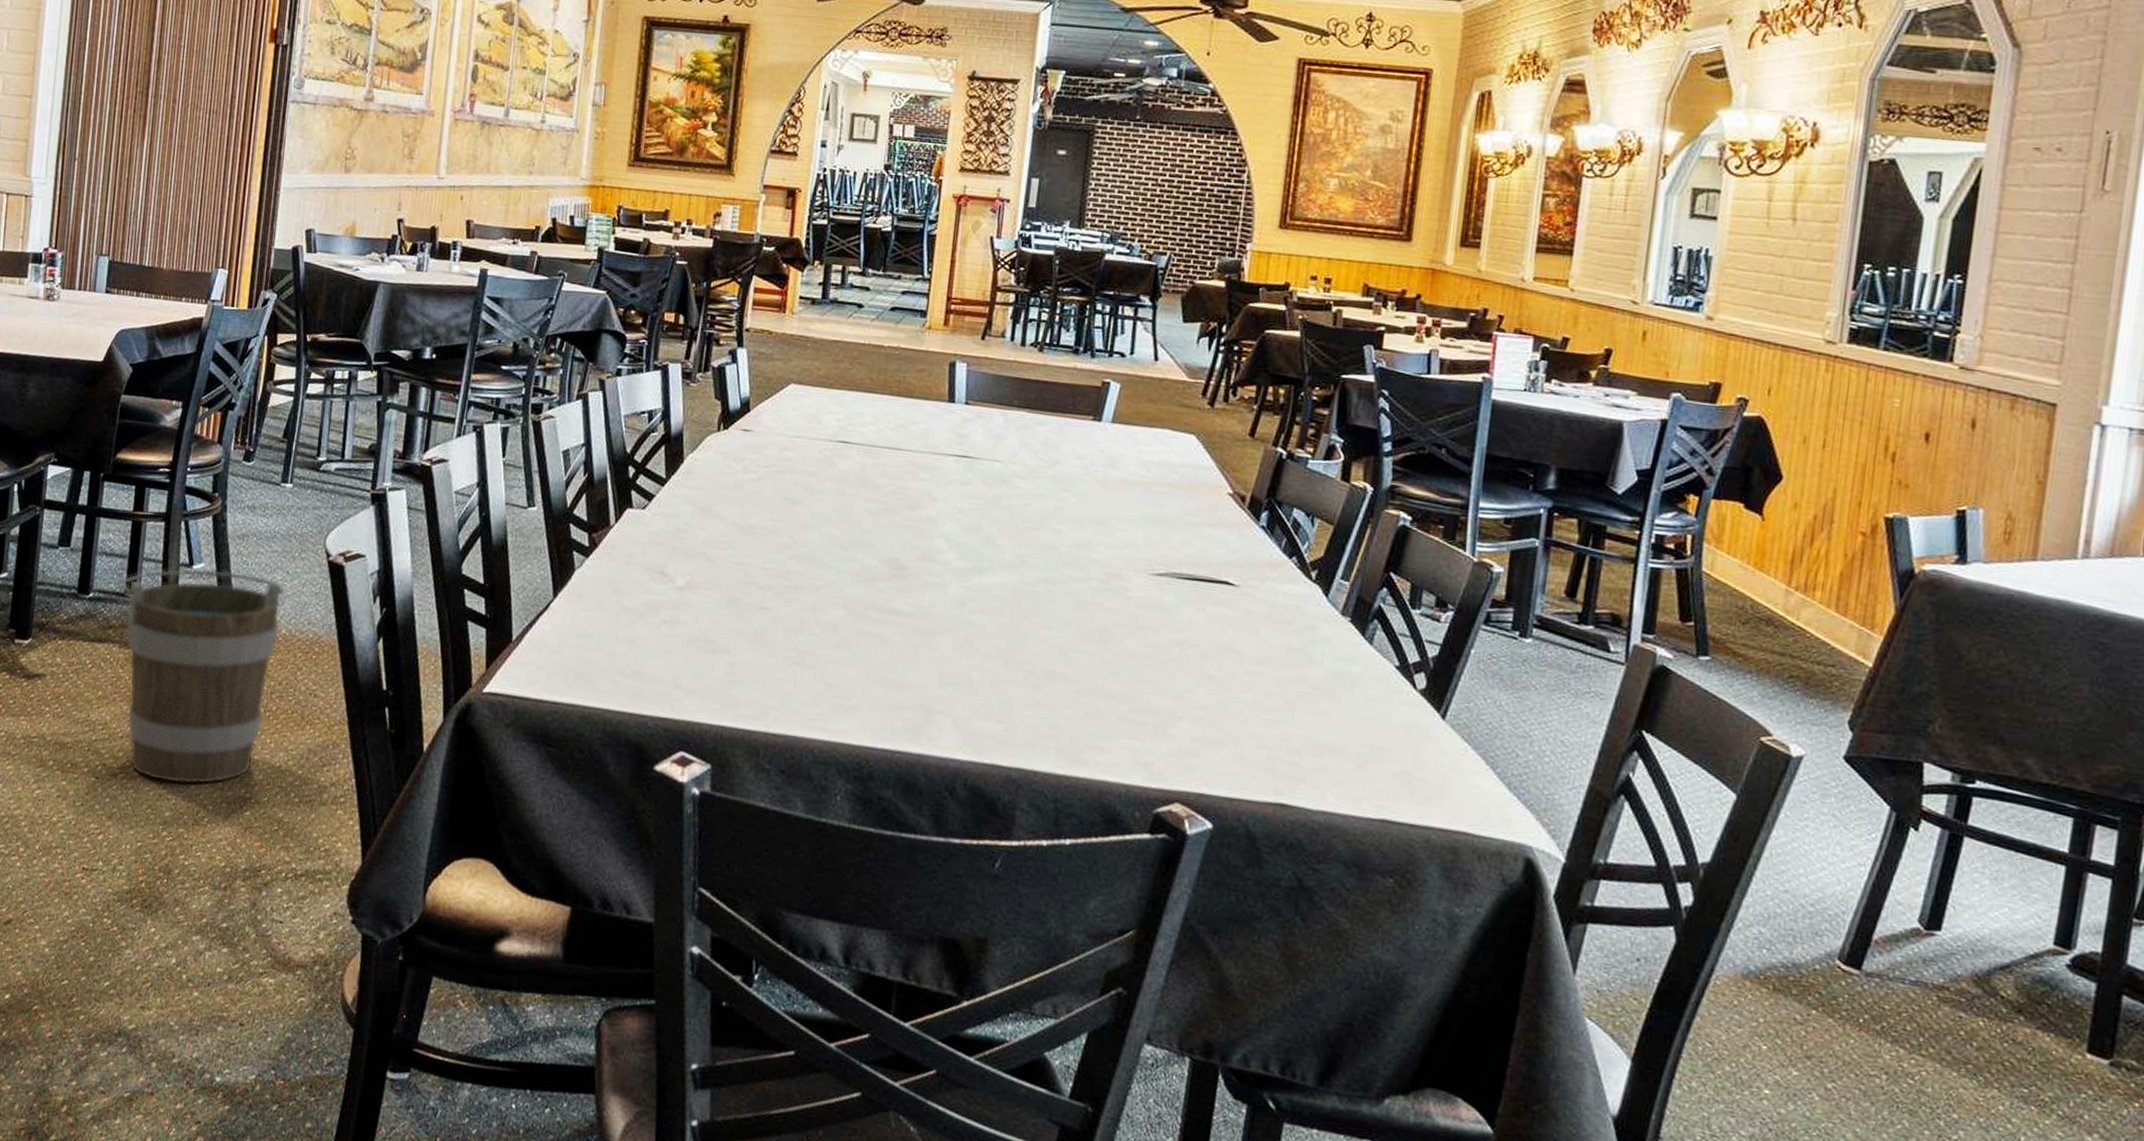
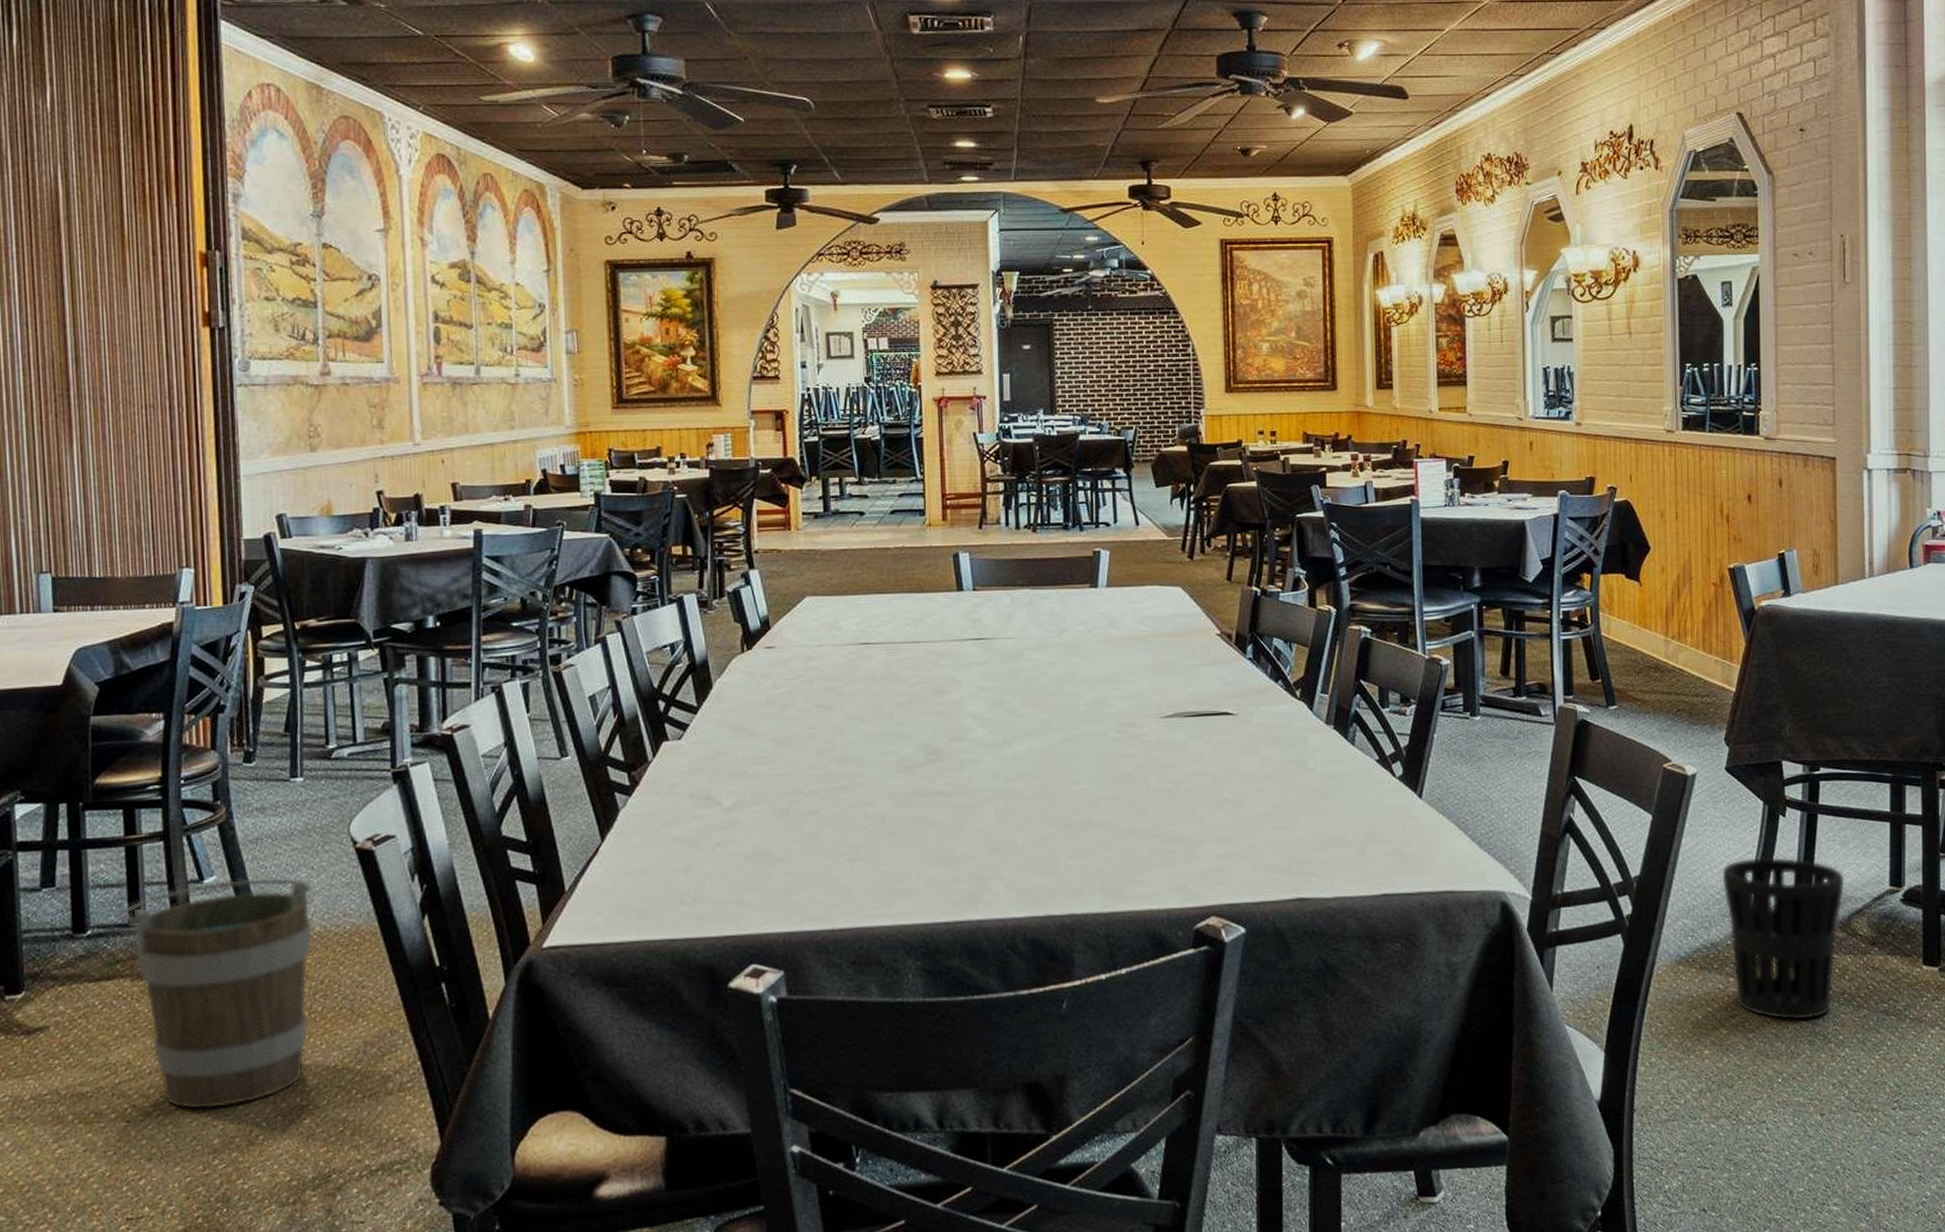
wastebasket: none [1816,870,1991,1085] -> present [1721,857,1845,1021]

